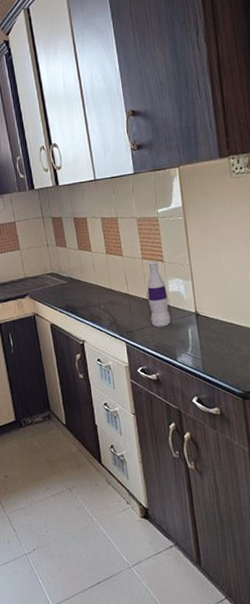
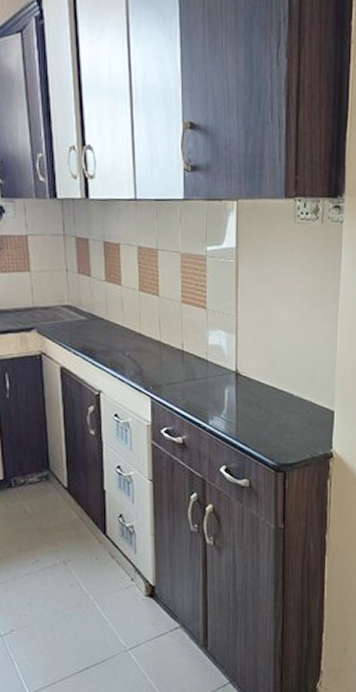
bottle: present [147,261,171,328] -> none [182,306,207,384]

